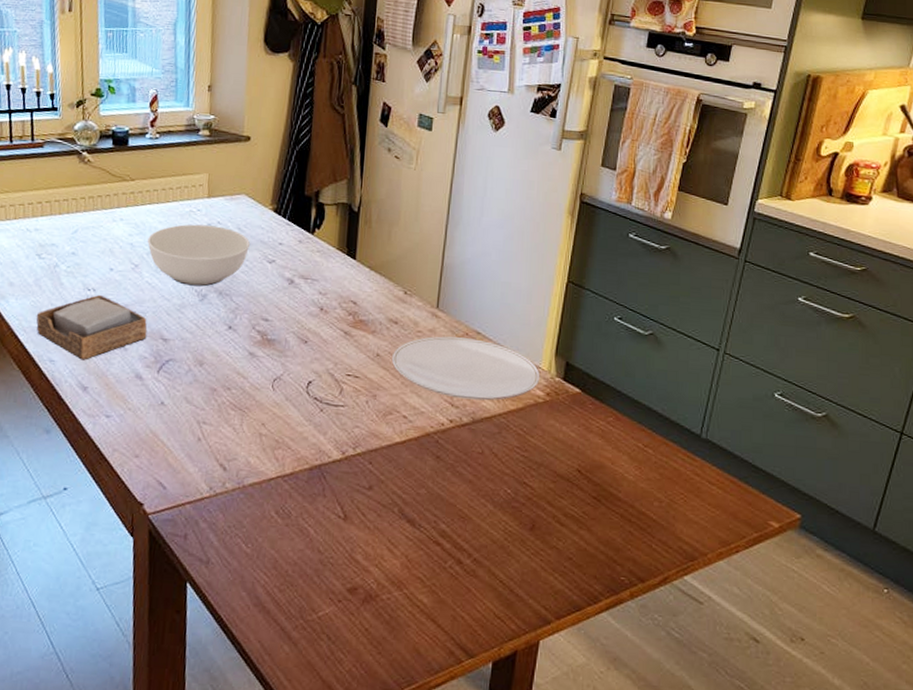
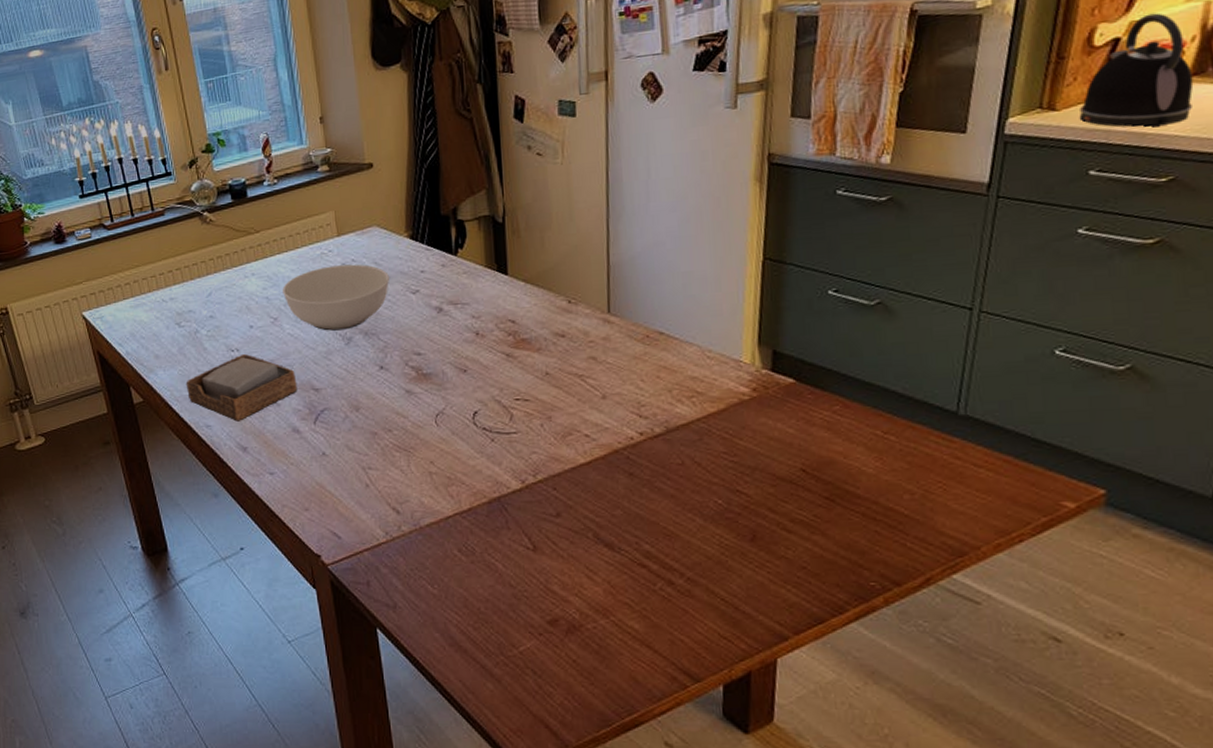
plate: present [391,336,540,401] -> none [563,340,743,408]
kettle: none [806,138,883,227] -> present [1079,13,1194,128]

